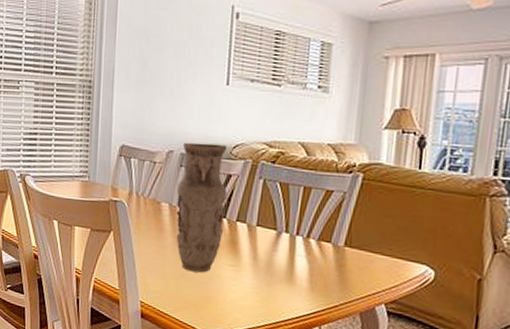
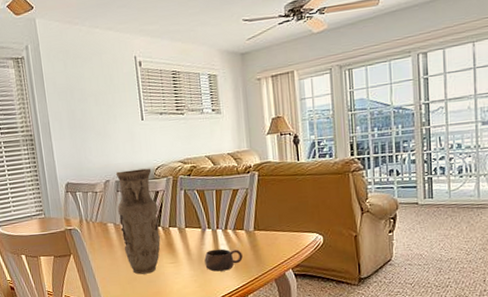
cup: none [273,259,324,289] -> present [204,248,243,272]

